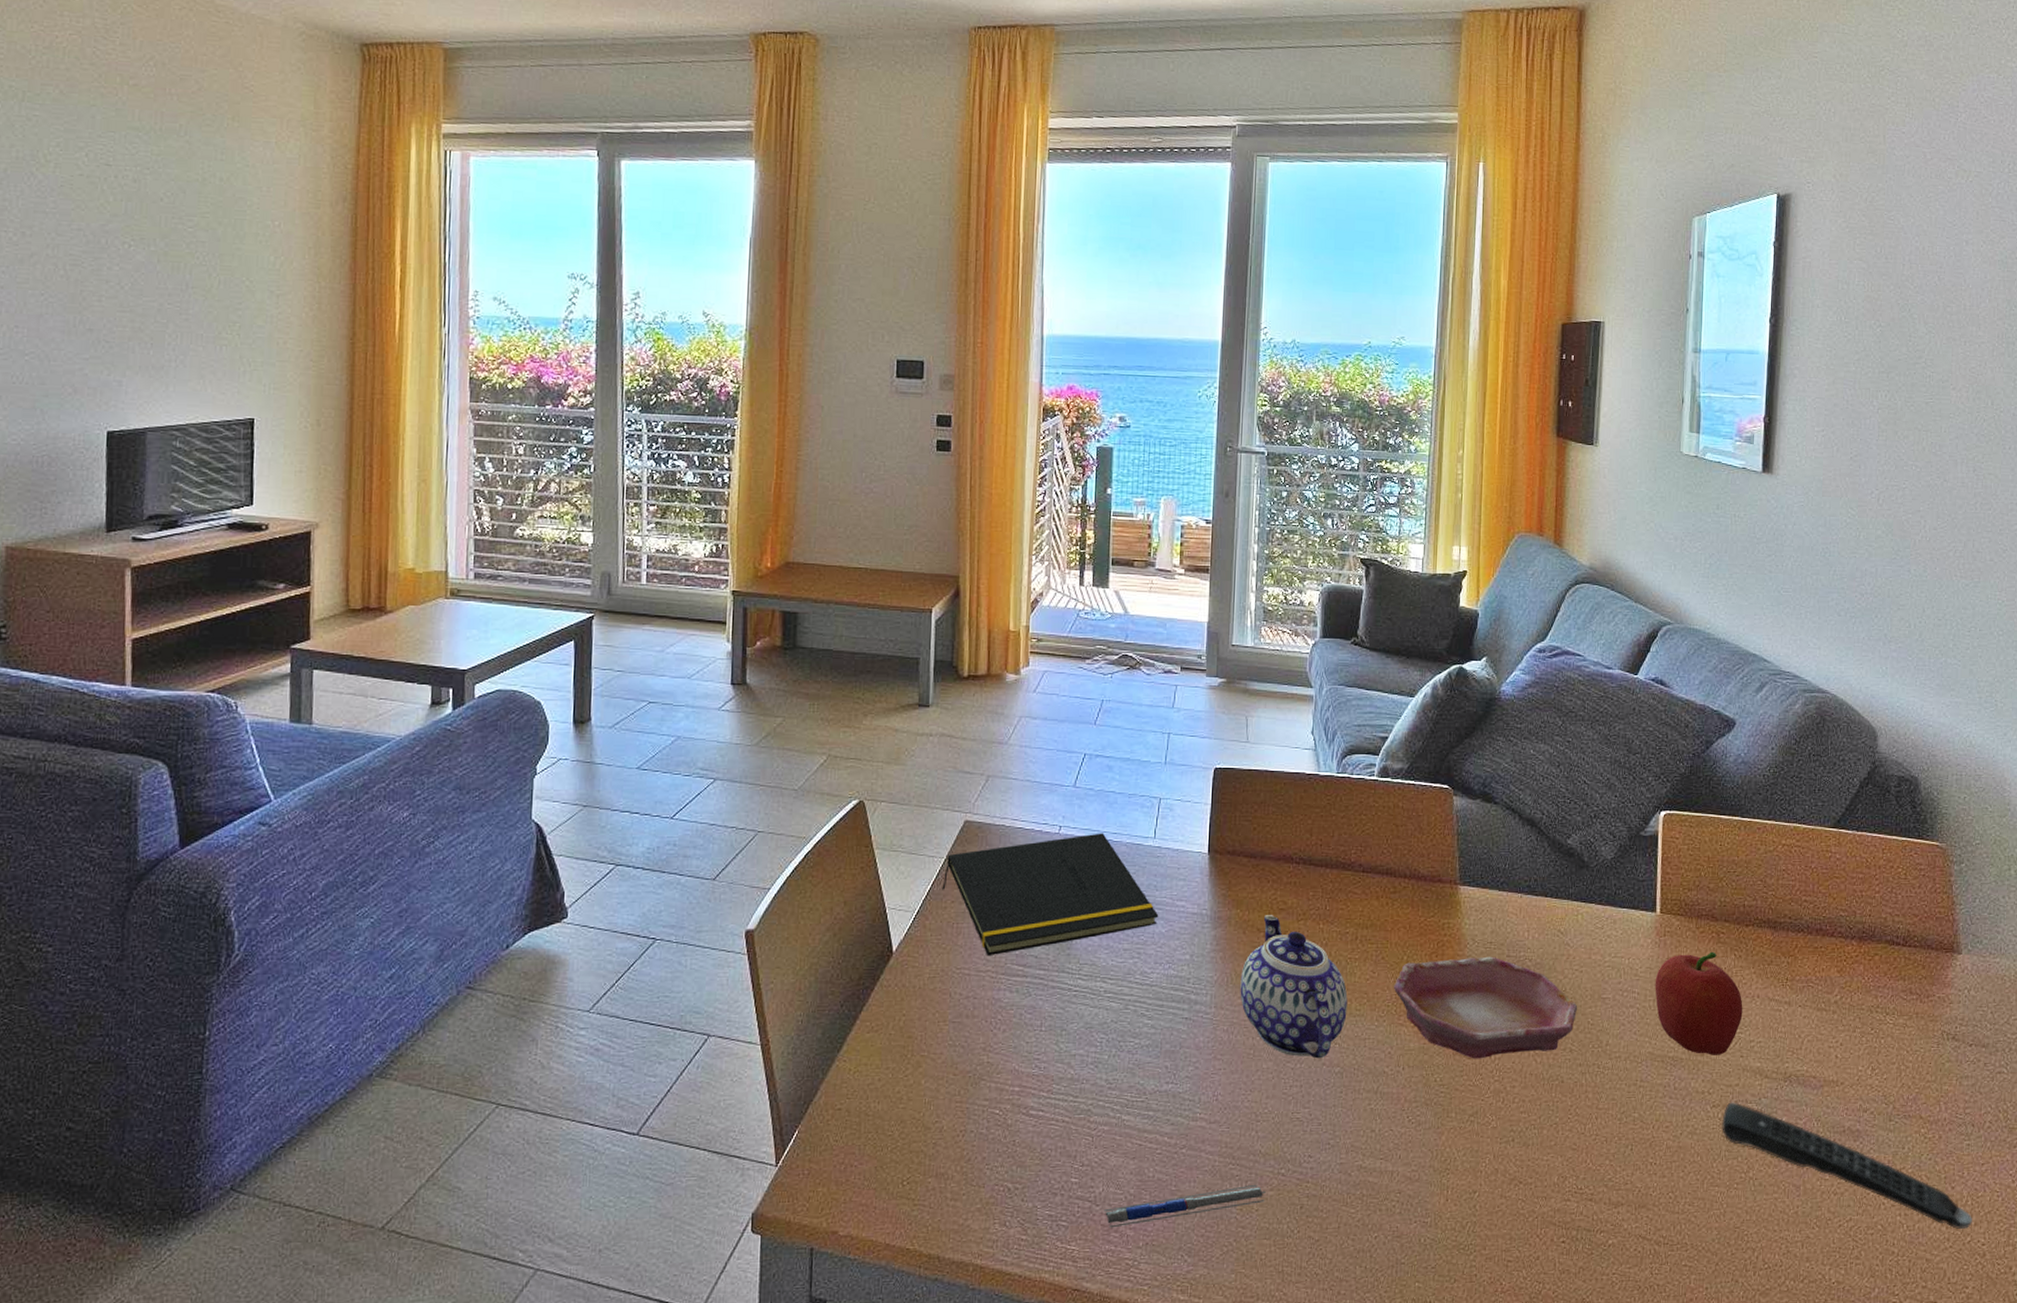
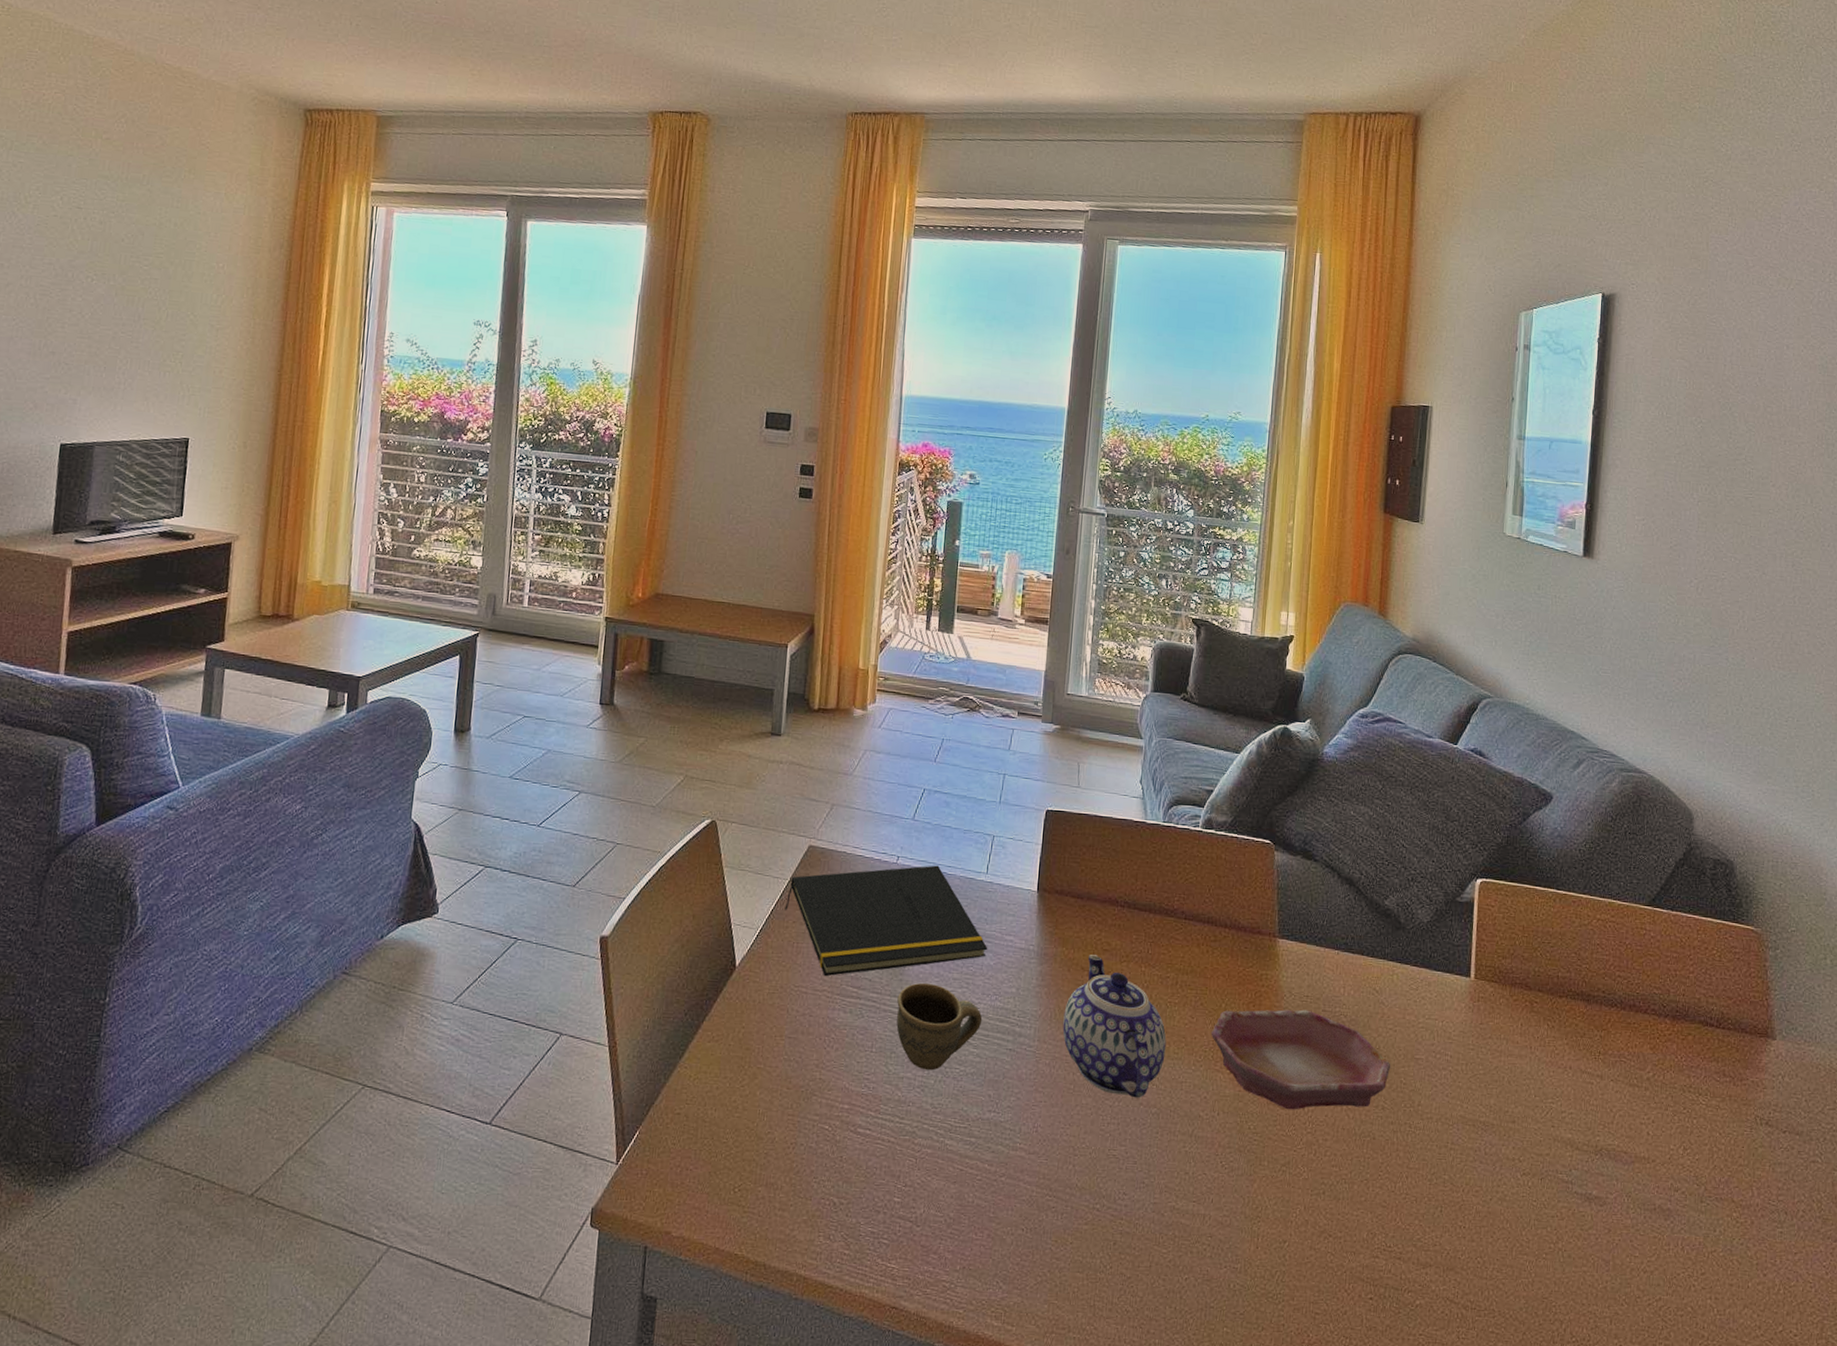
cup: none [1066,955,1156,1046] -> present [896,982,983,1071]
pen: present [1104,1184,1266,1228] -> none [924,1217,1081,1250]
fruit: present [1655,951,1743,1055] -> none [1467,1020,1555,1124]
remote control: present [1722,1102,1972,1229] -> none [1531,1171,1784,1318]

